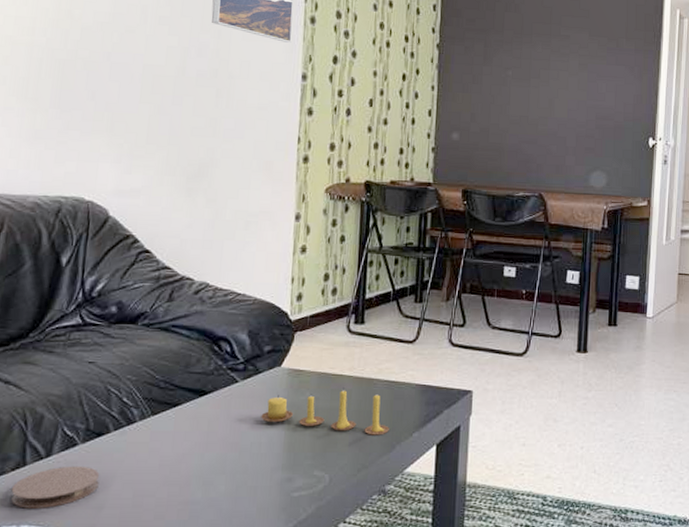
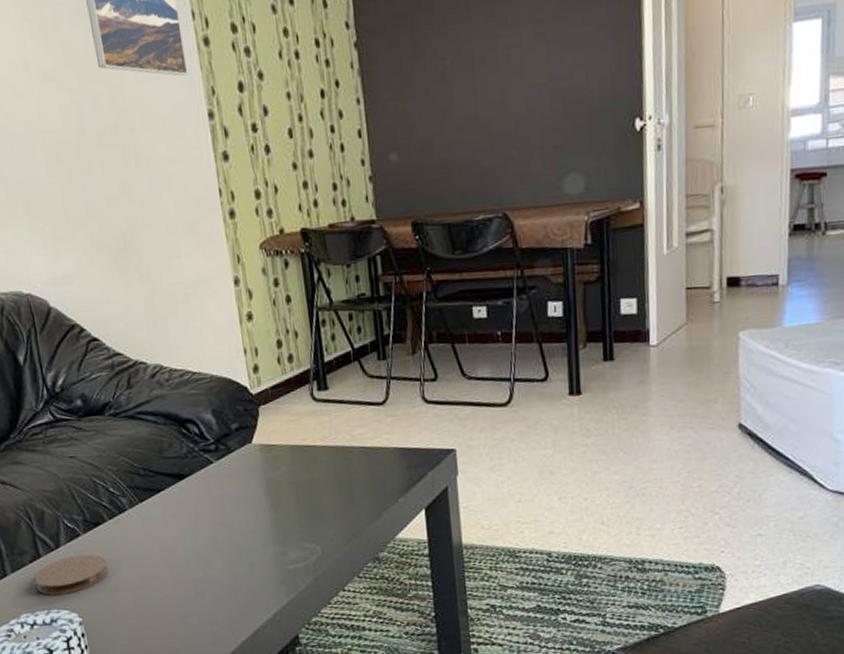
candle: present [261,388,389,435] -> none [242,458,373,505]

